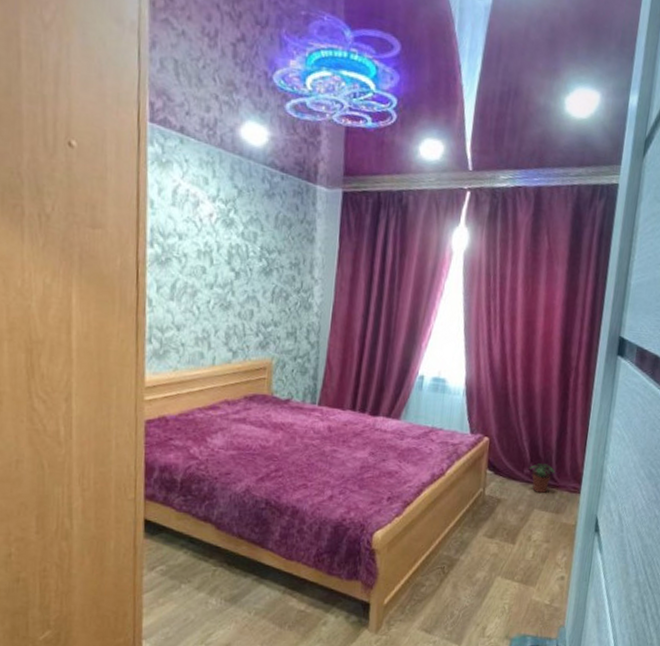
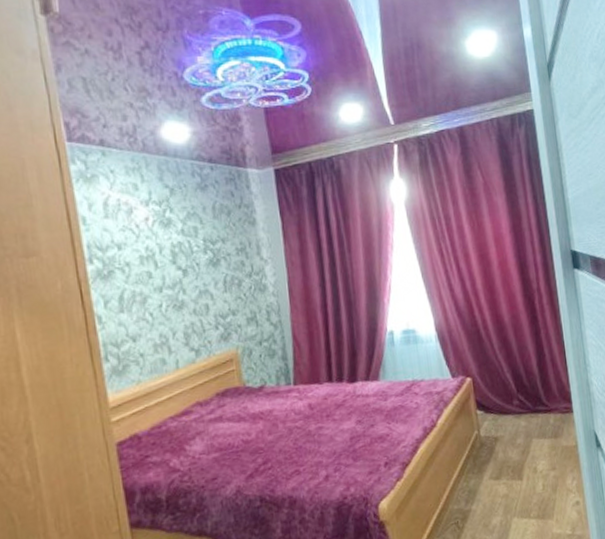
potted plant: present [529,463,556,494] -> none [517,390,544,422]

